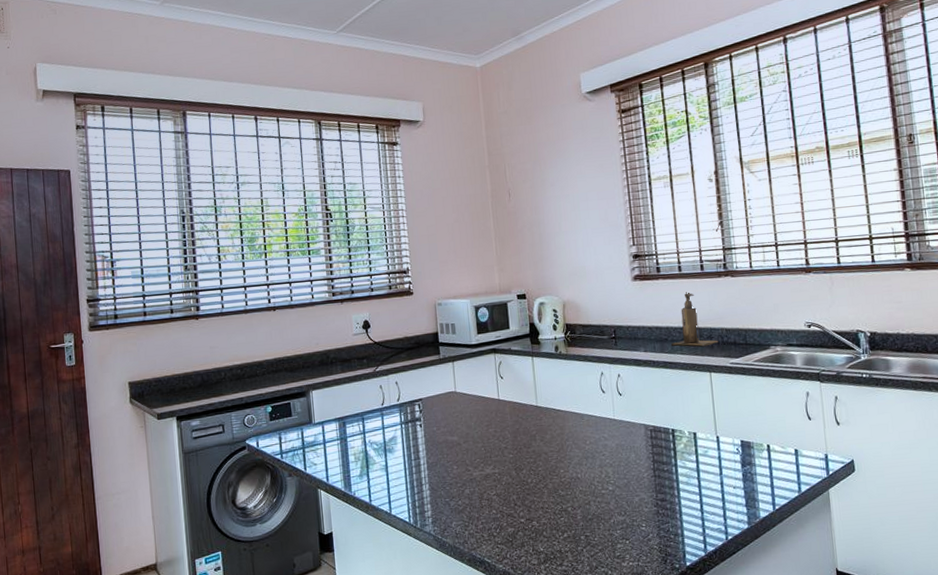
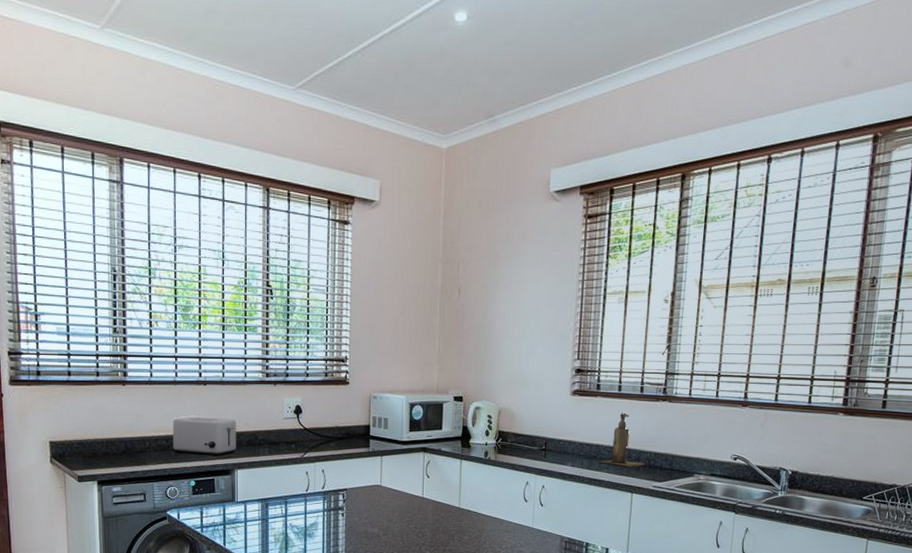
toaster: none [246,340,309,382] -> present [172,417,236,457]

